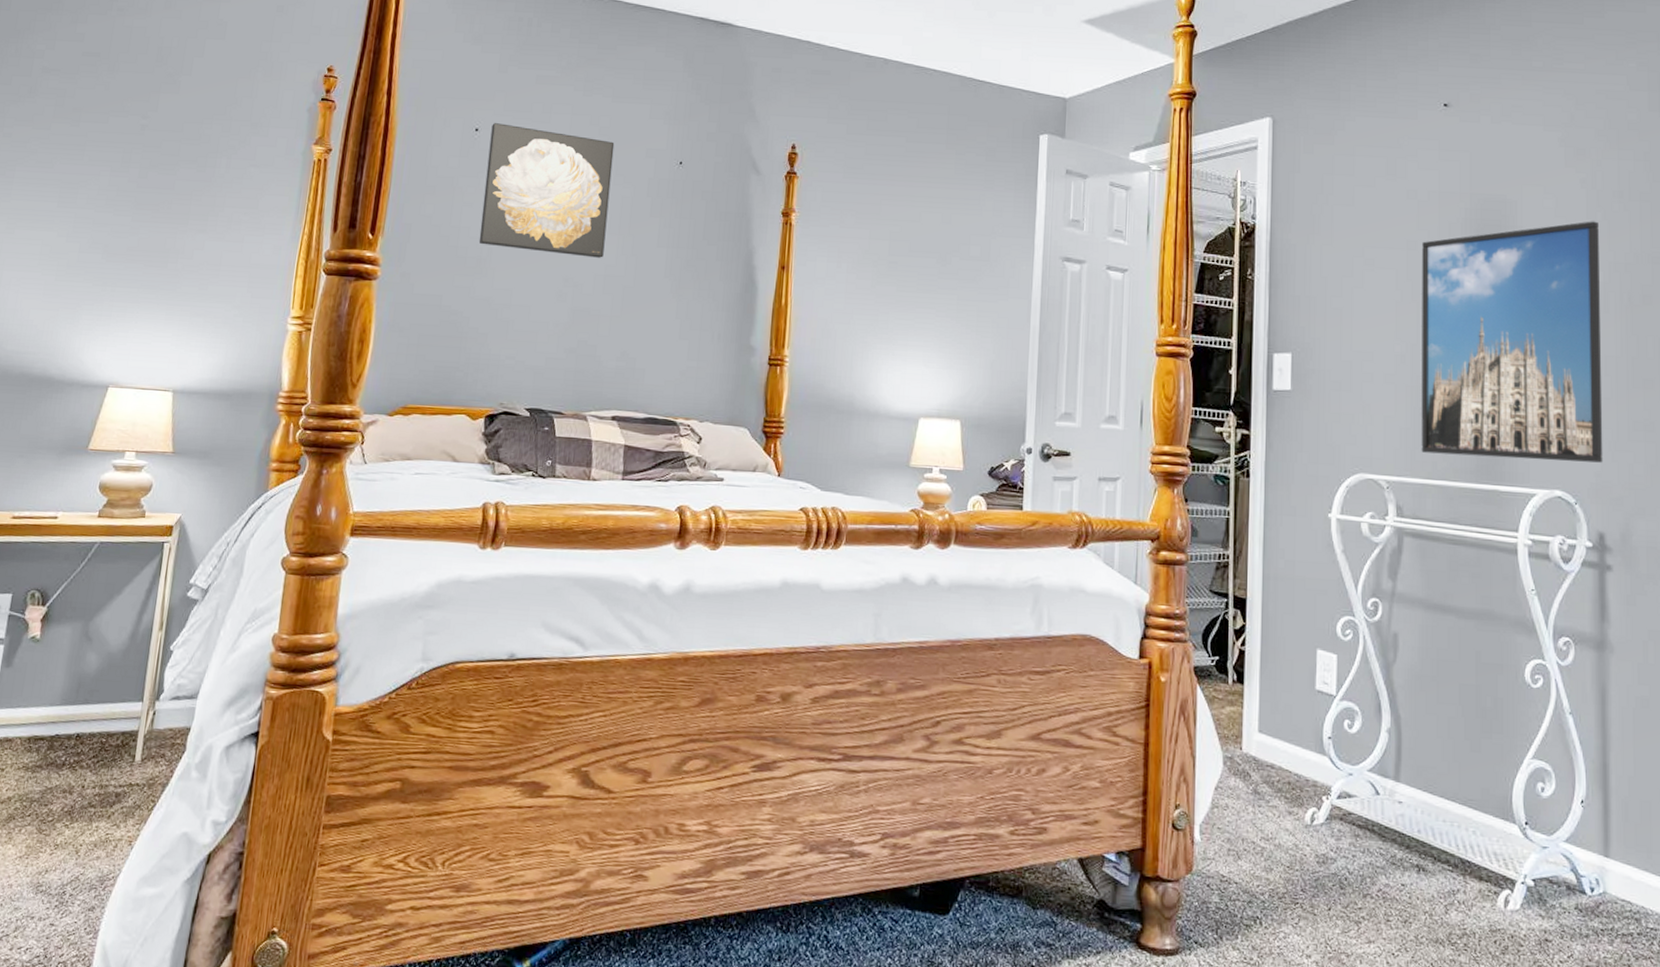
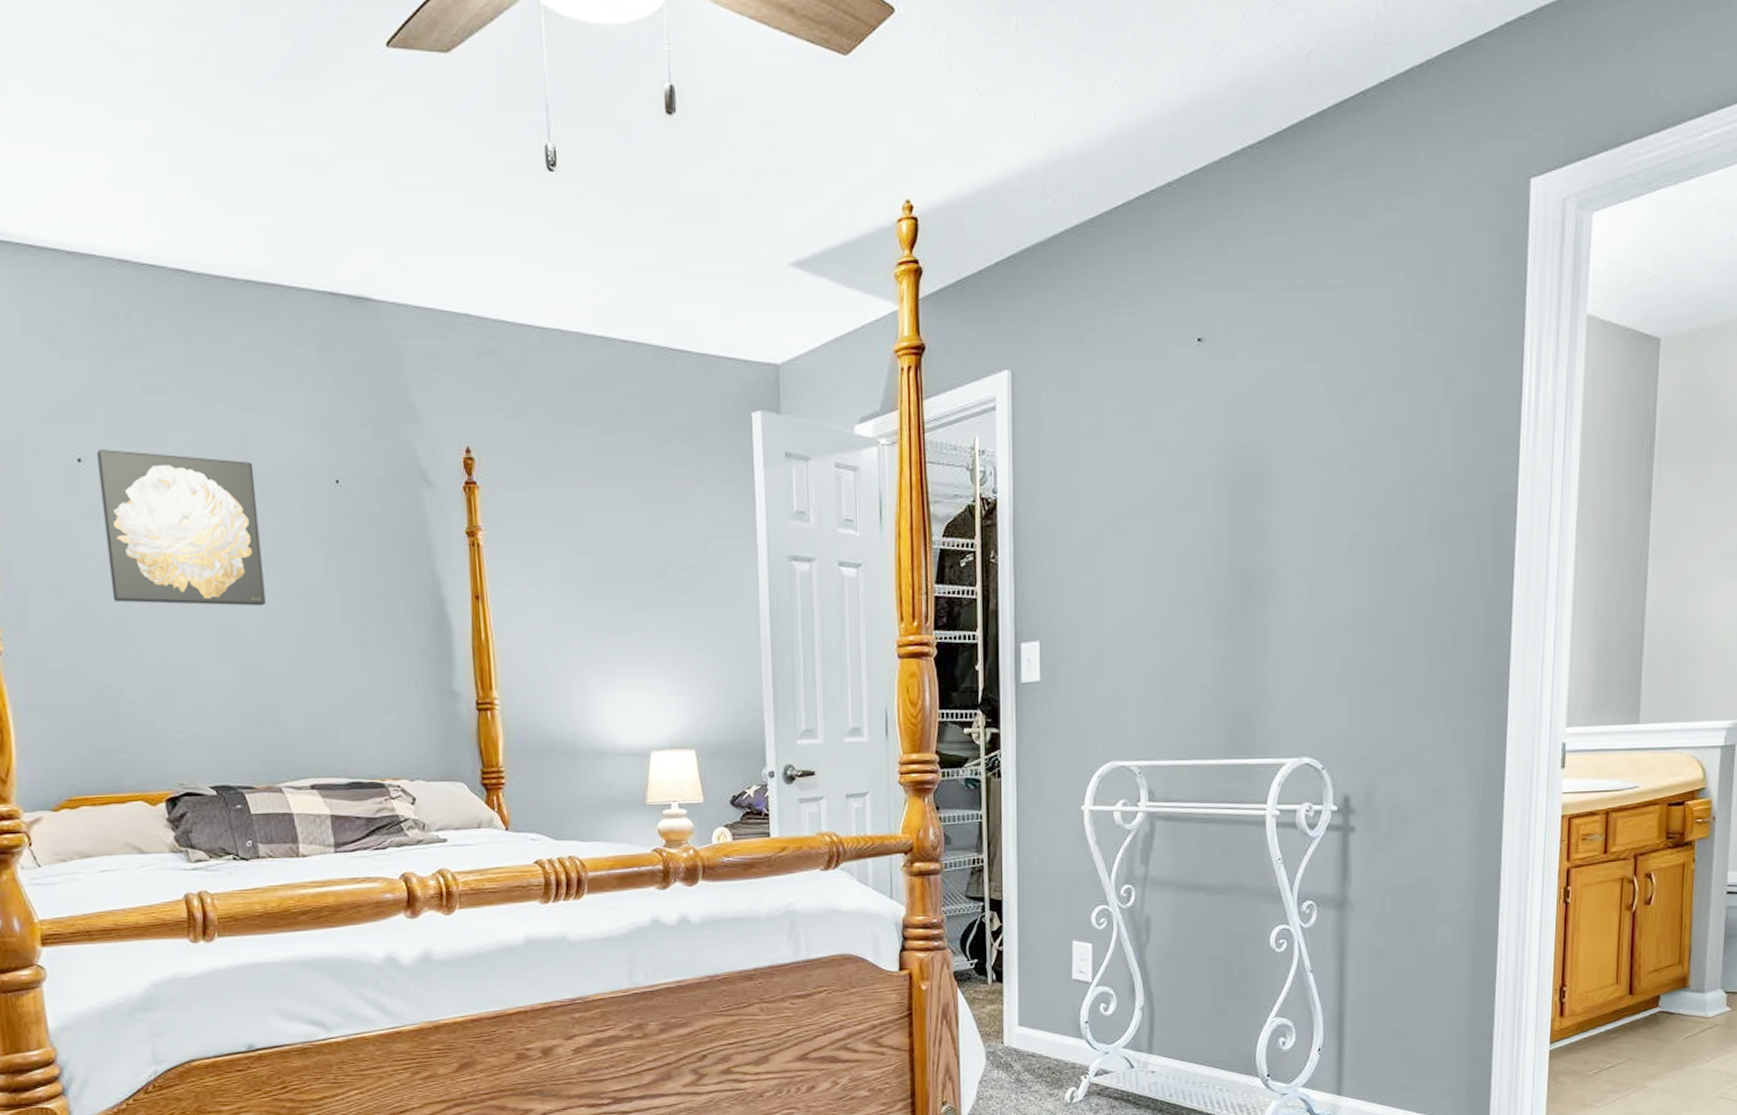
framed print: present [1421,221,1603,463] -> none [1173,464,1357,733]

